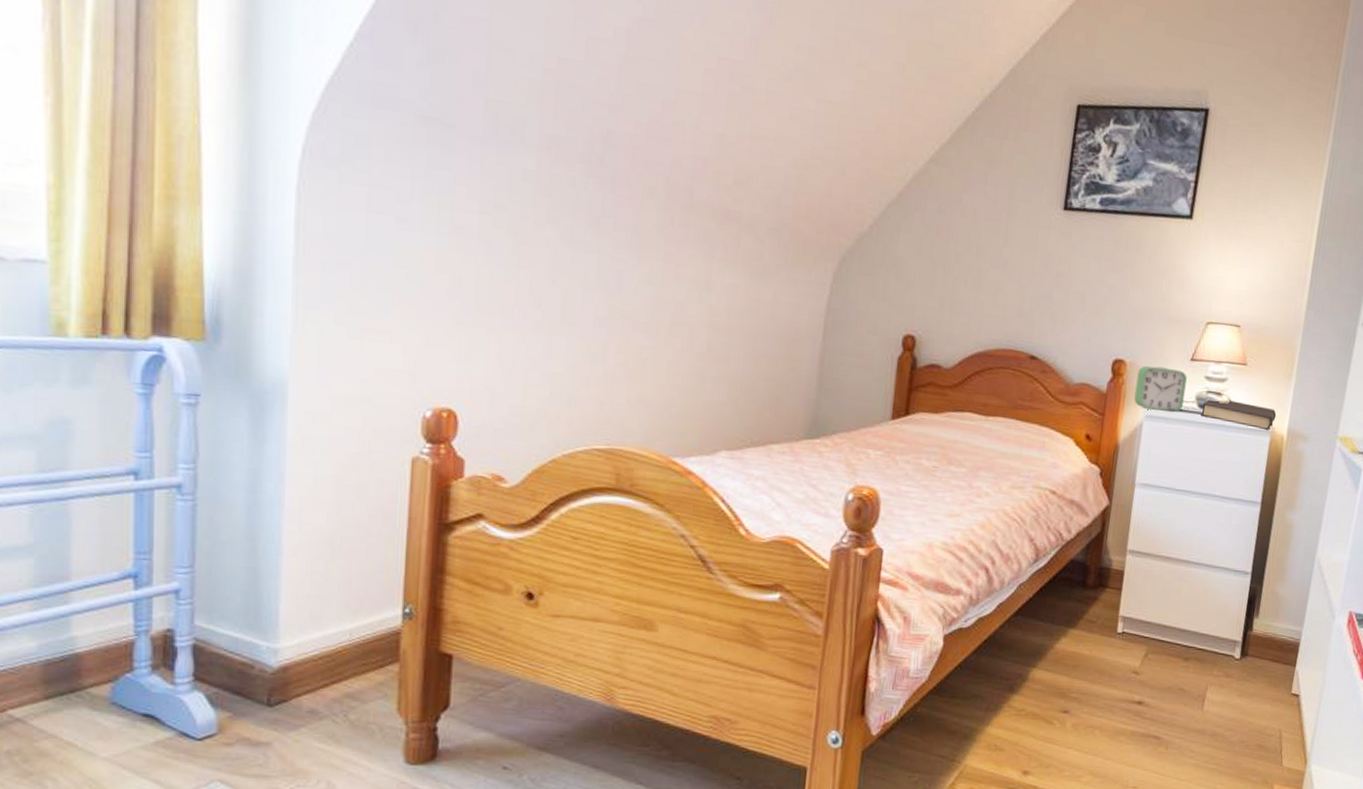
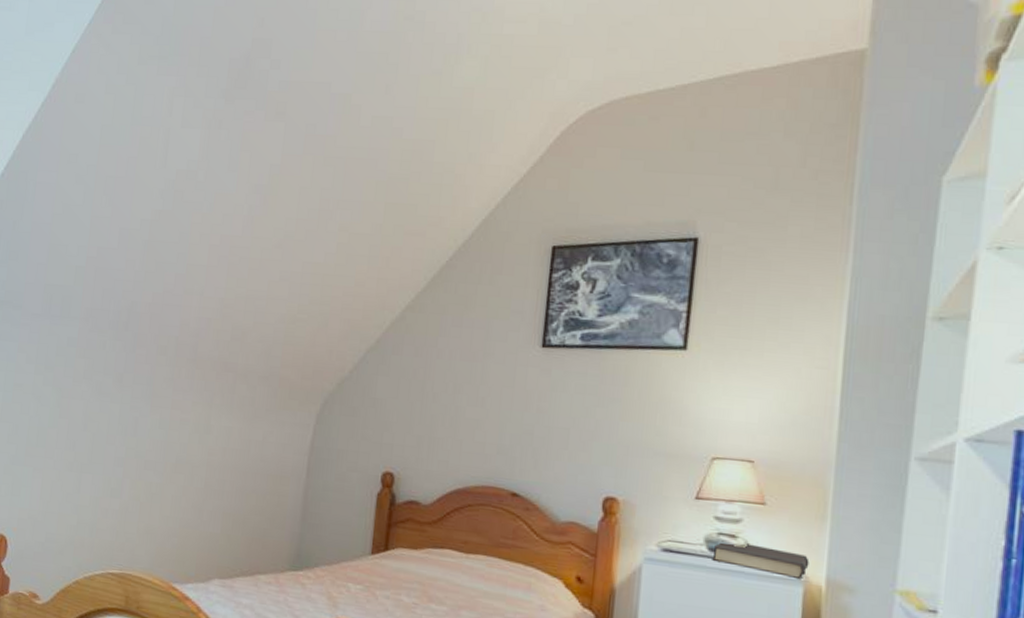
alarm clock: present [1134,365,1187,413] -> none [630,504,692,556]

